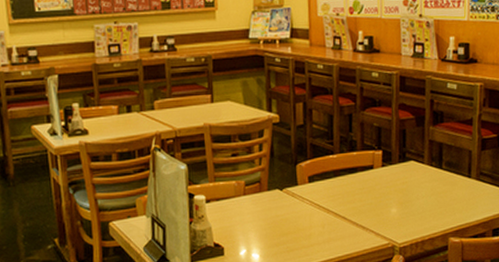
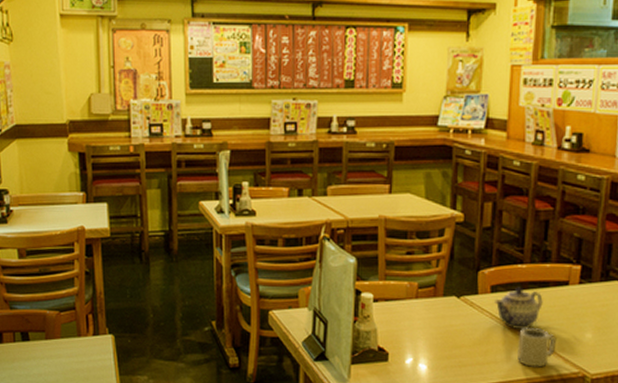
teapot: none [313,175,354,213] -> present [495,287,543,330]
cup: none [335,209,368,244] -> present [516,328,557,368]

